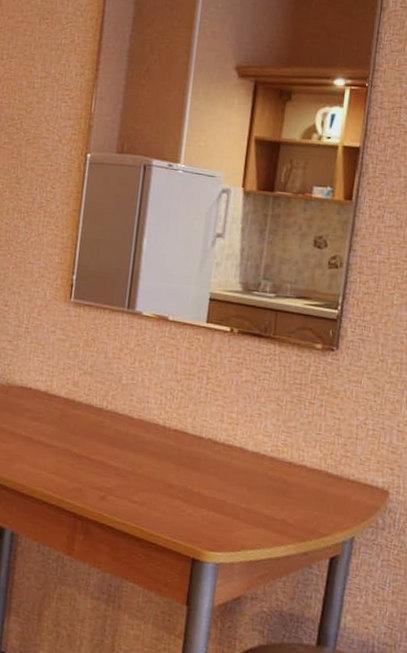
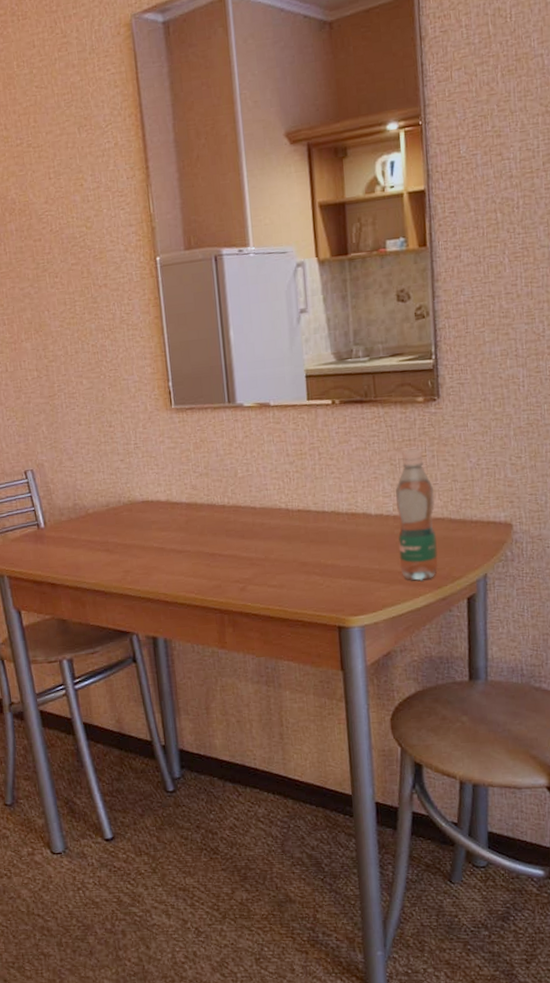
bottle: none [267,394,316,530] -> present [395,449,438,581]

